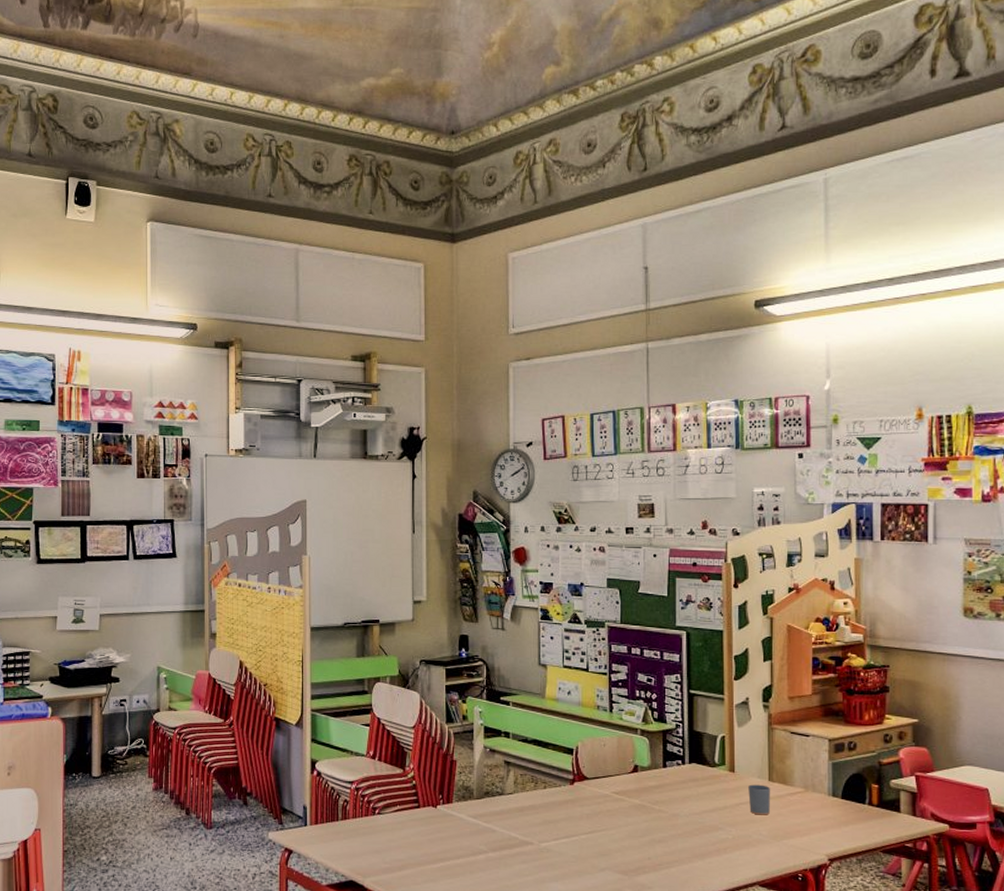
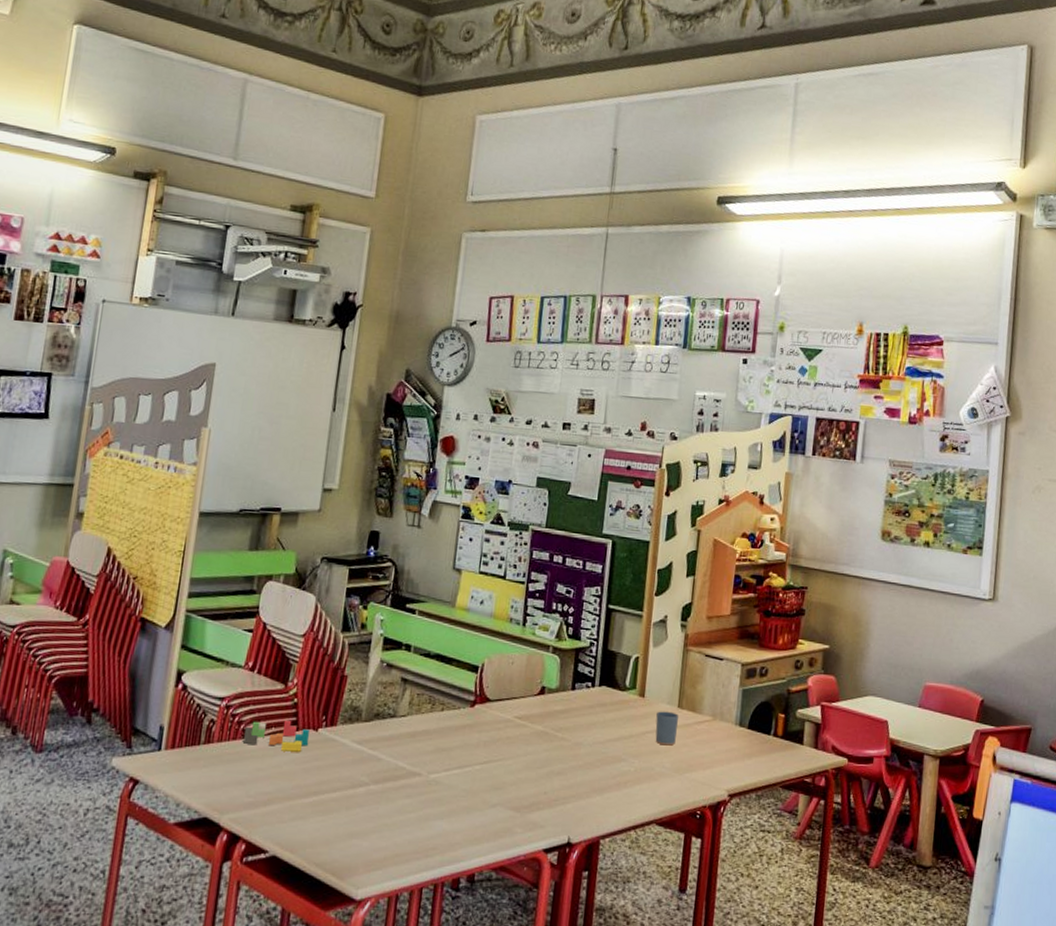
toy blocks: none [374,799,429,825] -> present [243,719,309,752]

